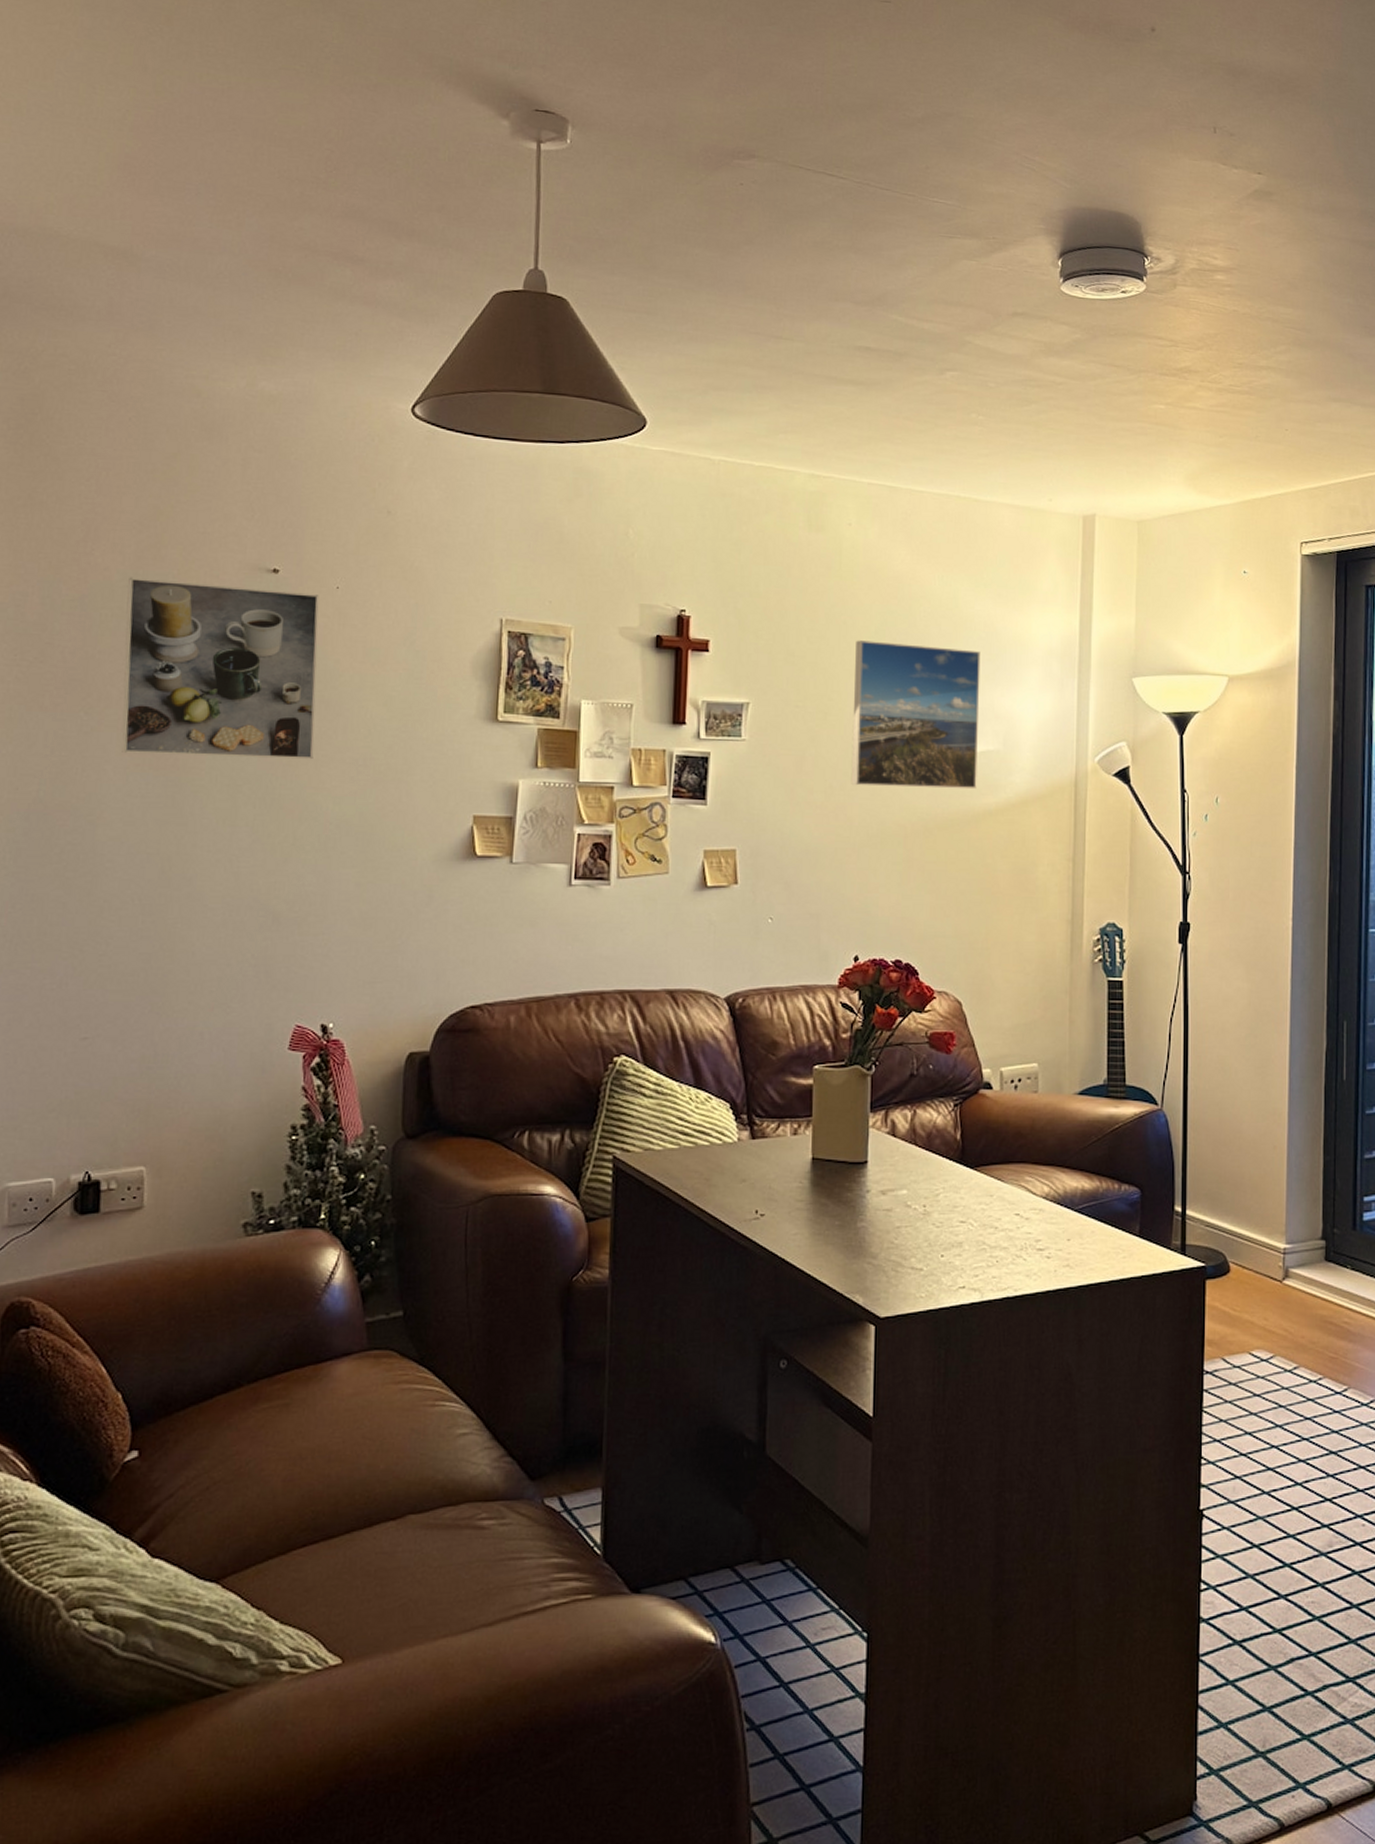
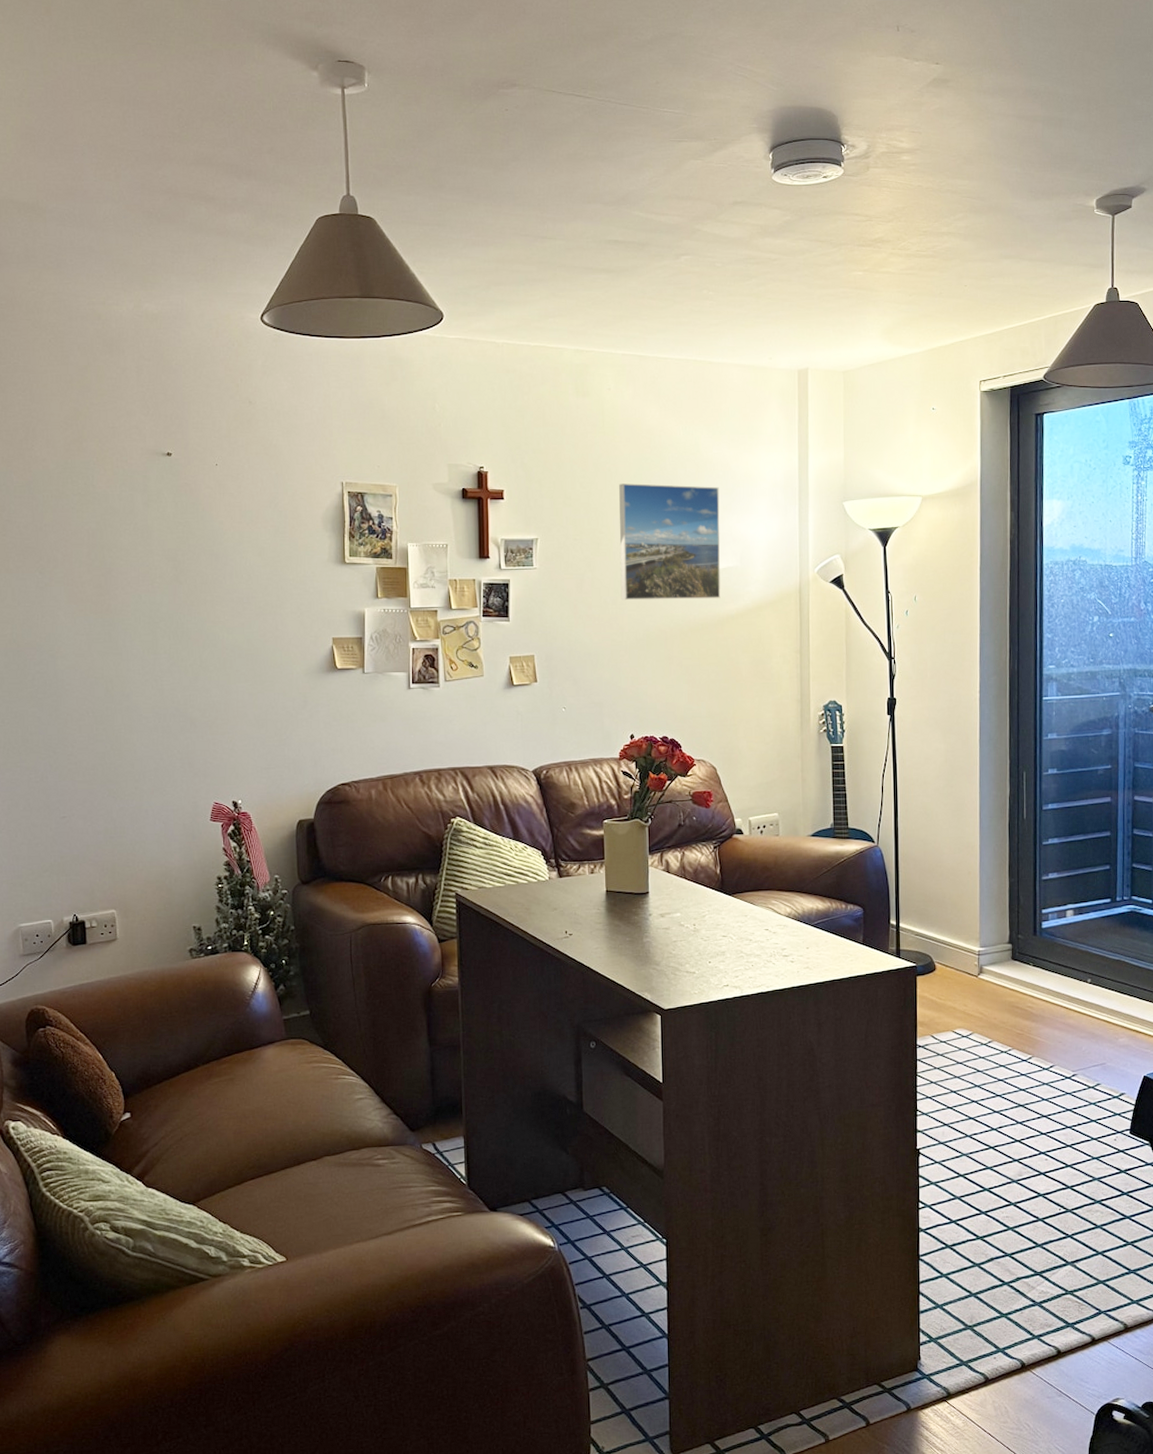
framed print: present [122,577,319,760] -> none [61,465,210,602]

